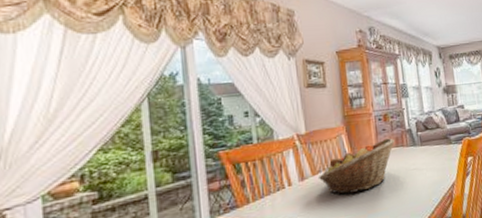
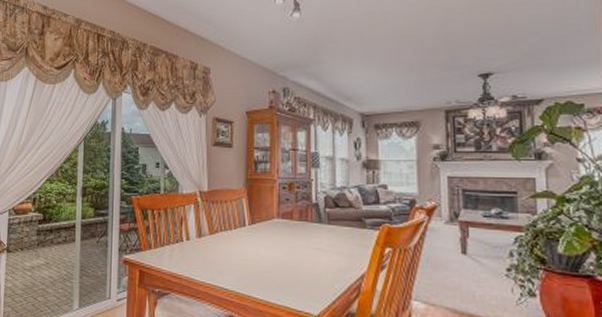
fruit basket: present [319,138,396,195] -> none [215,209,299,261]

